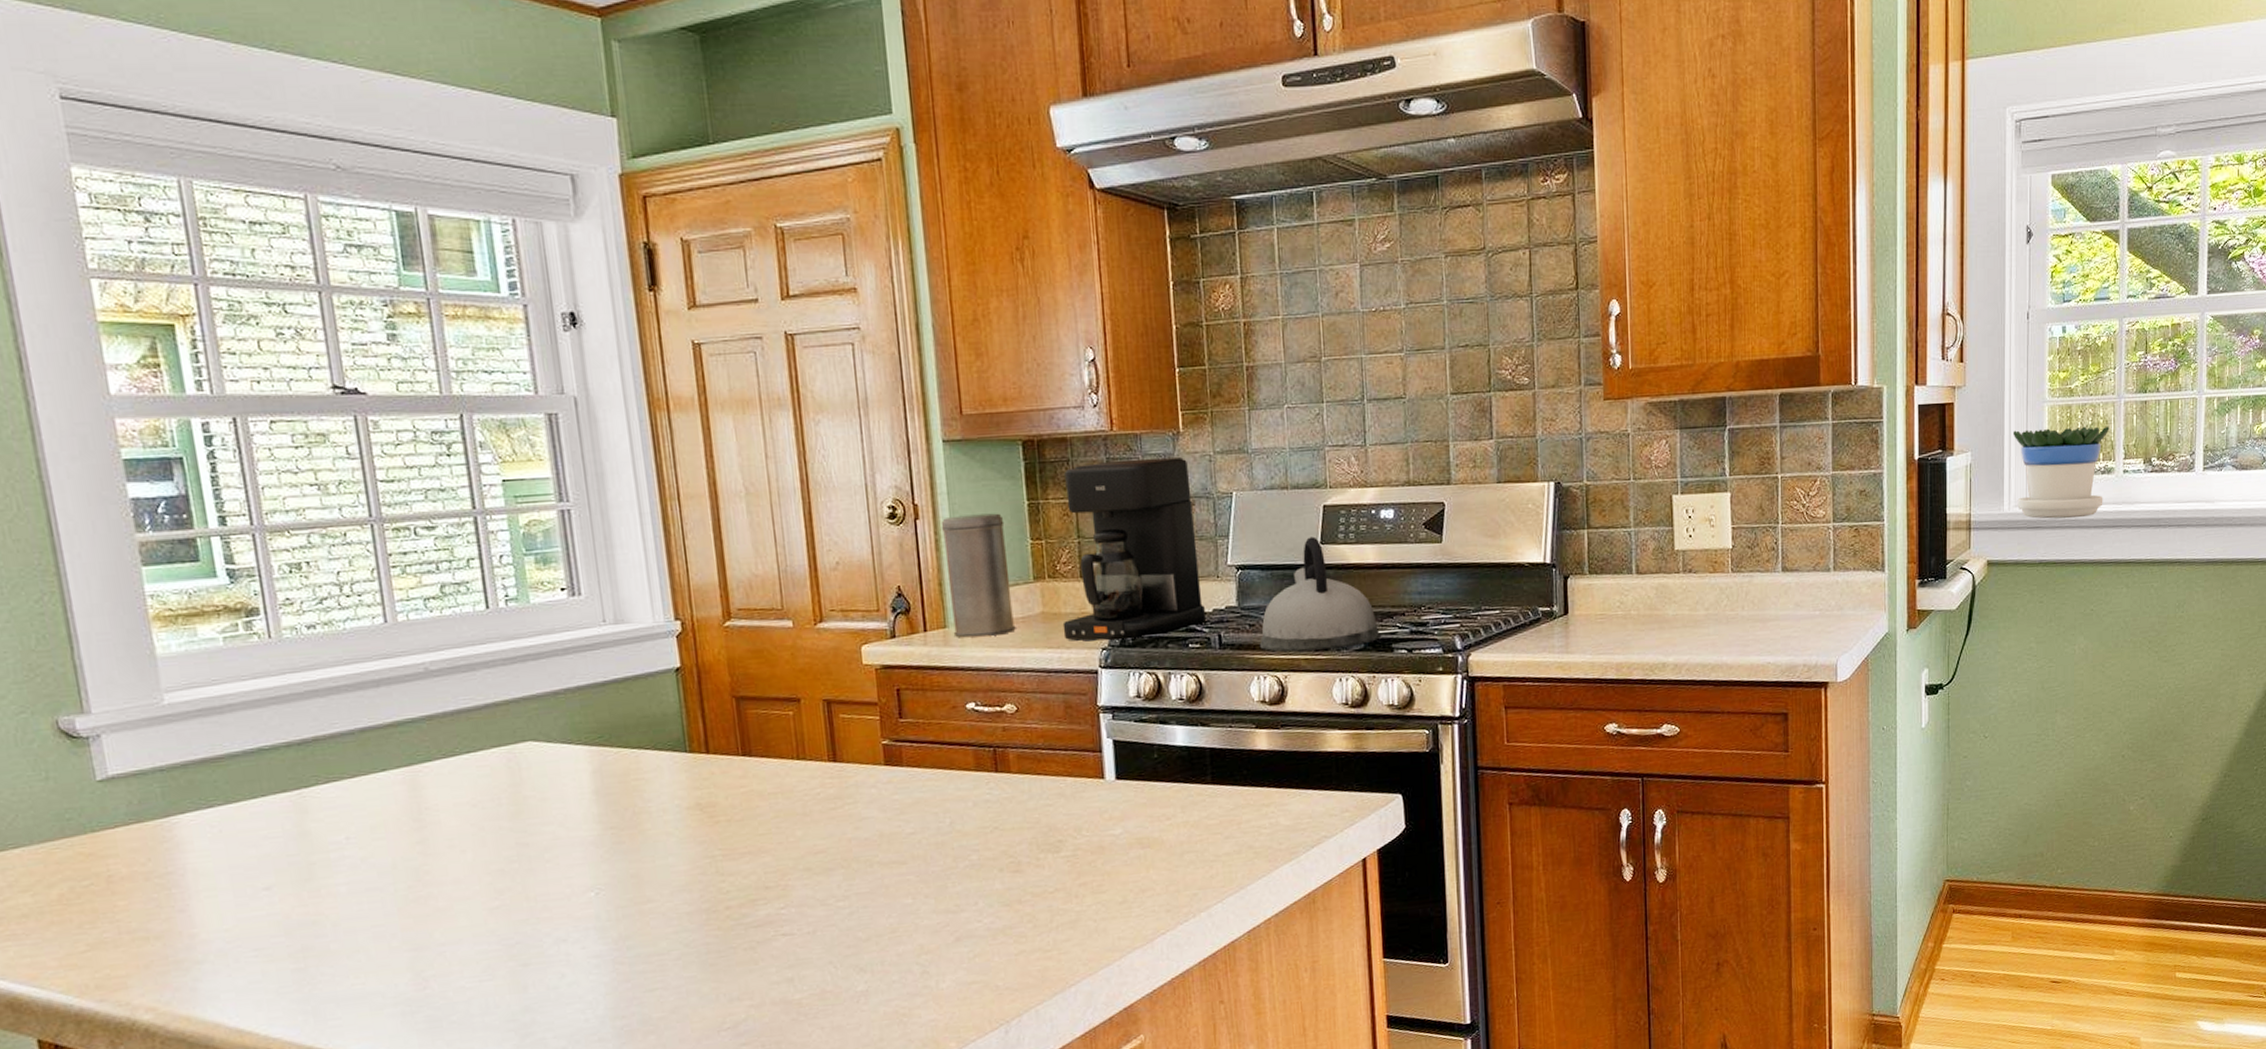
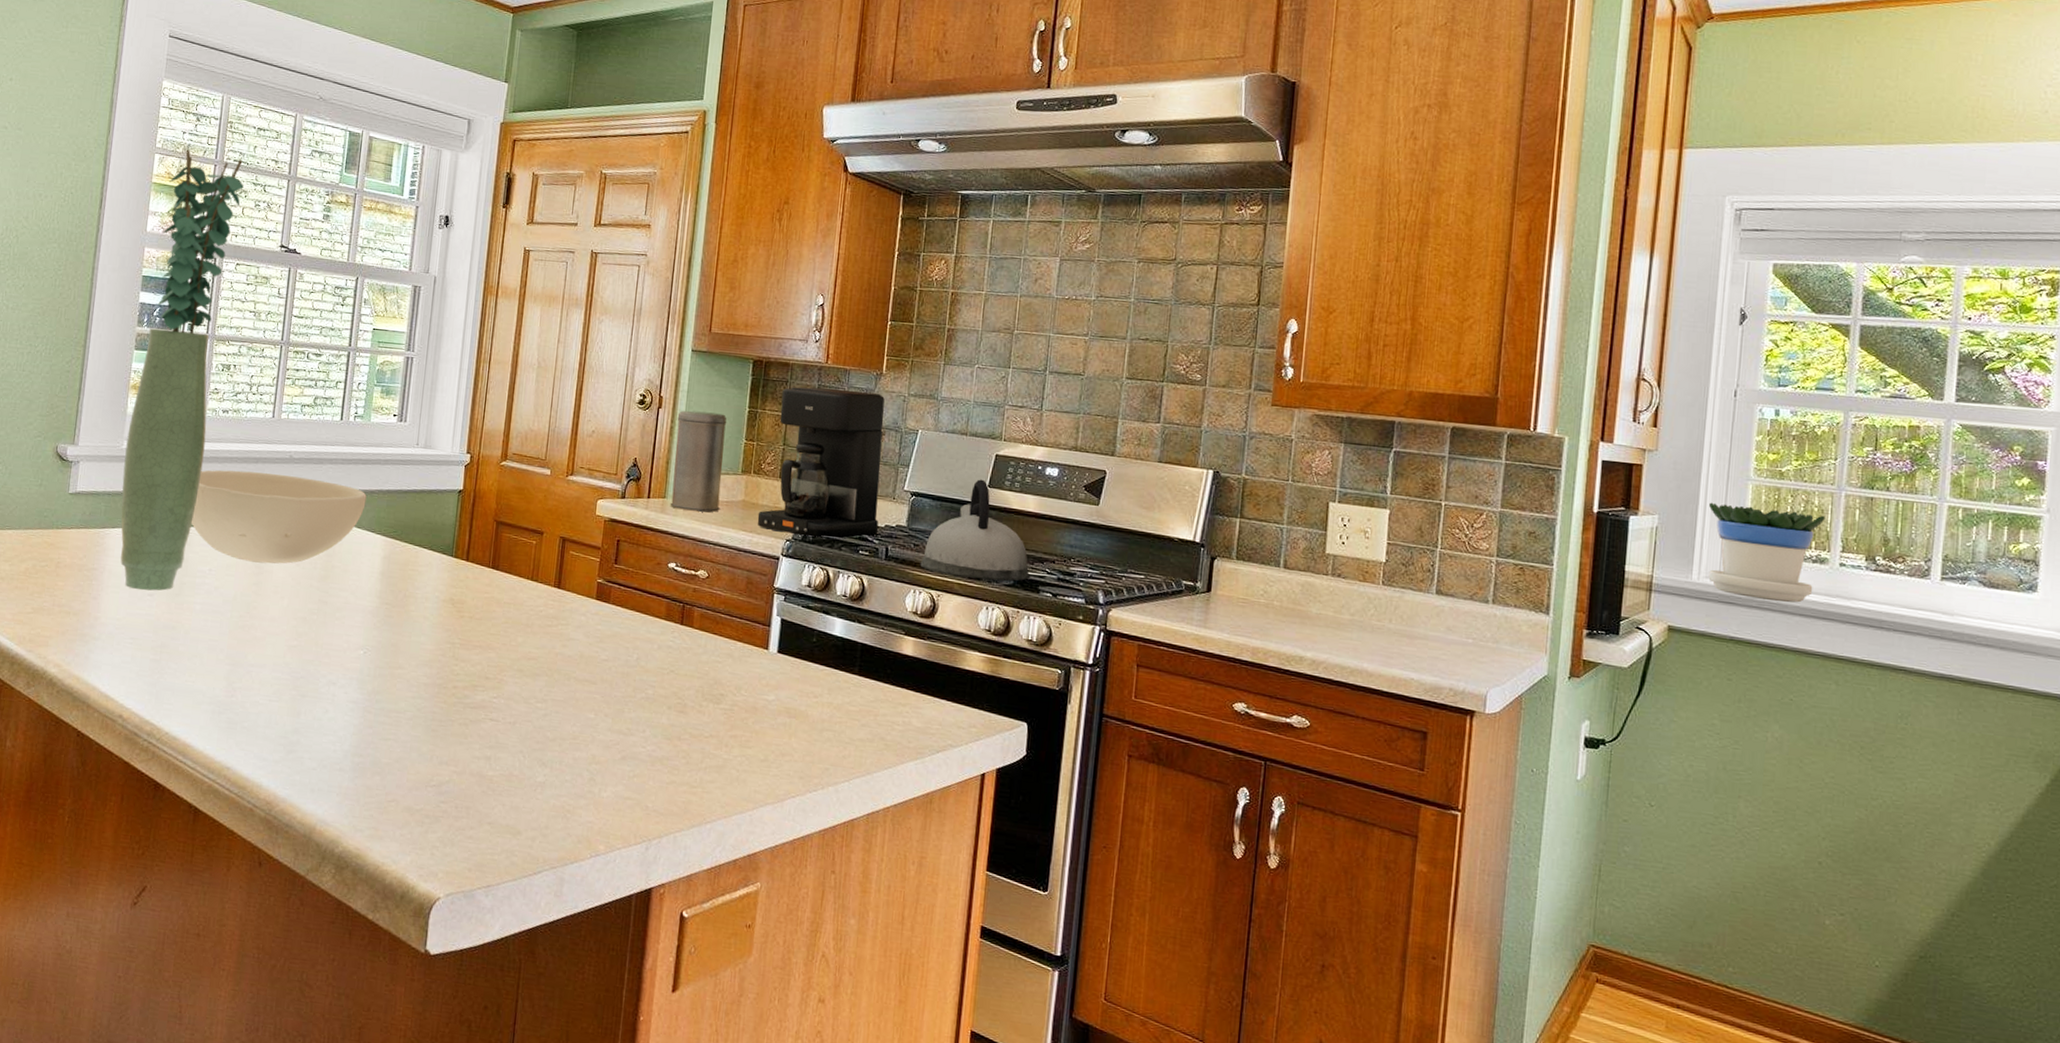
vase: none [126,266,306,887] -> present [120,149,244,591]
bowl: none [296,691,551,817] -> present [191,470,367,564]

